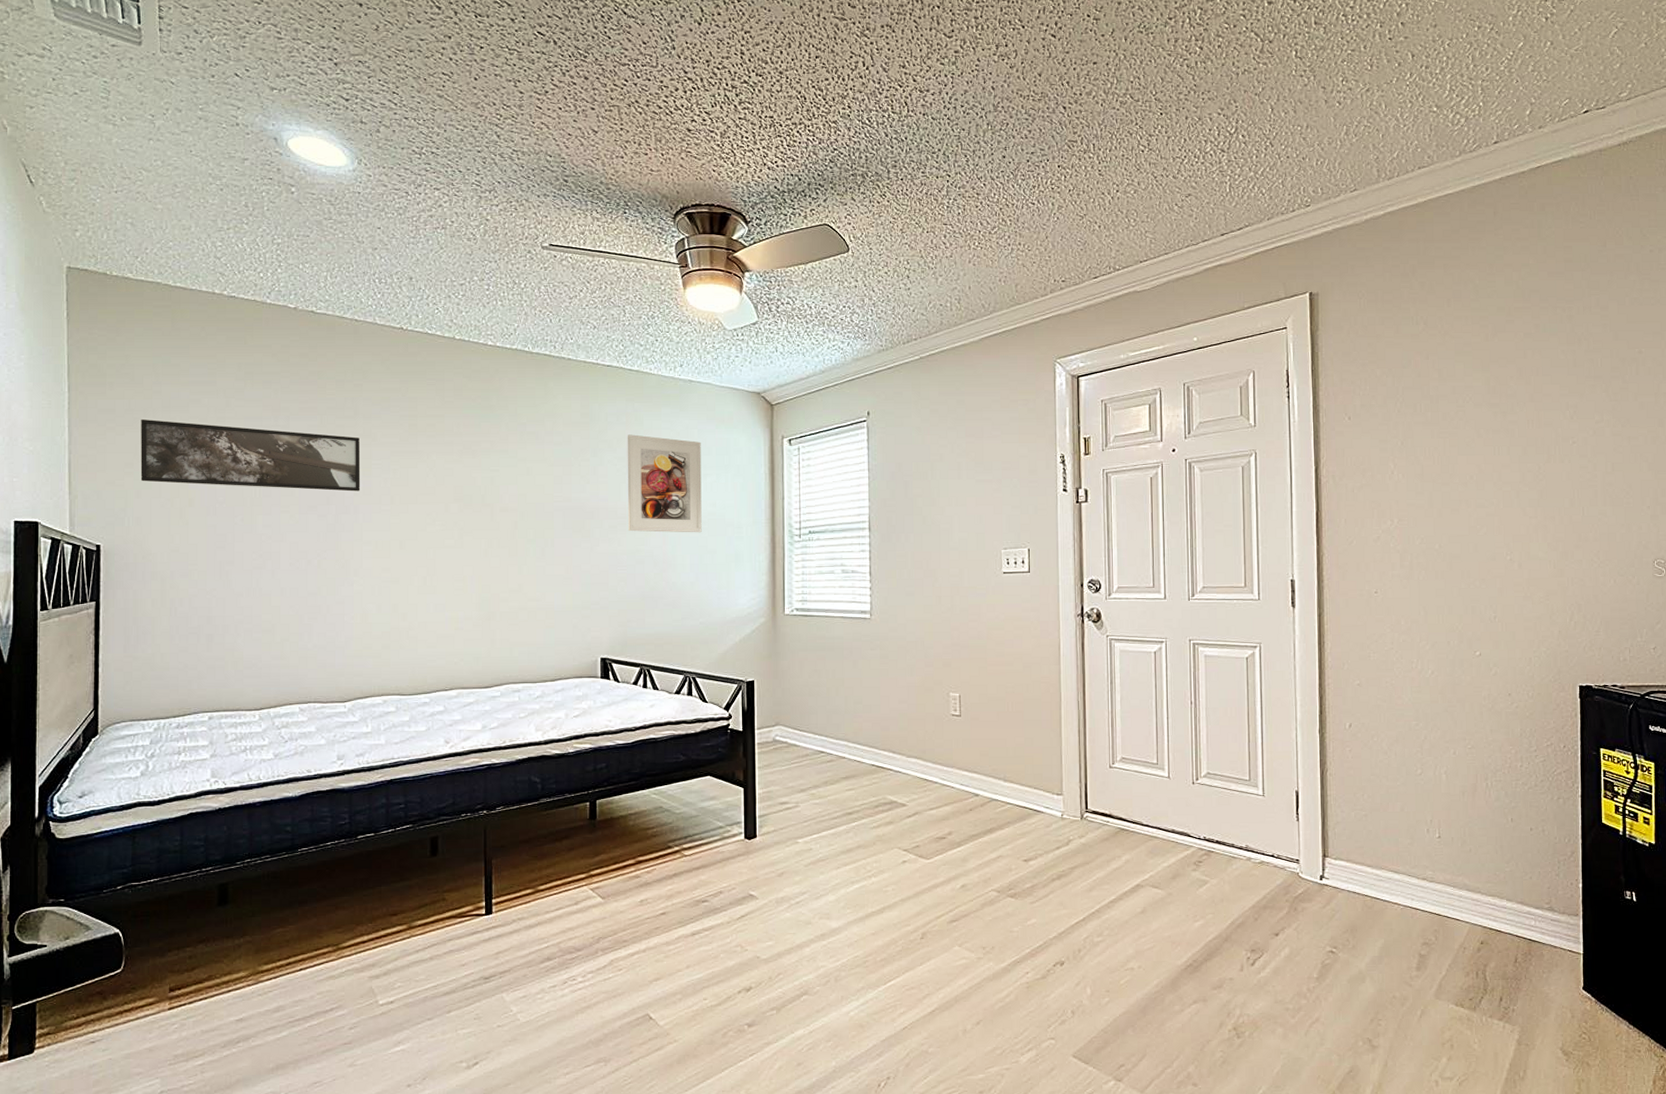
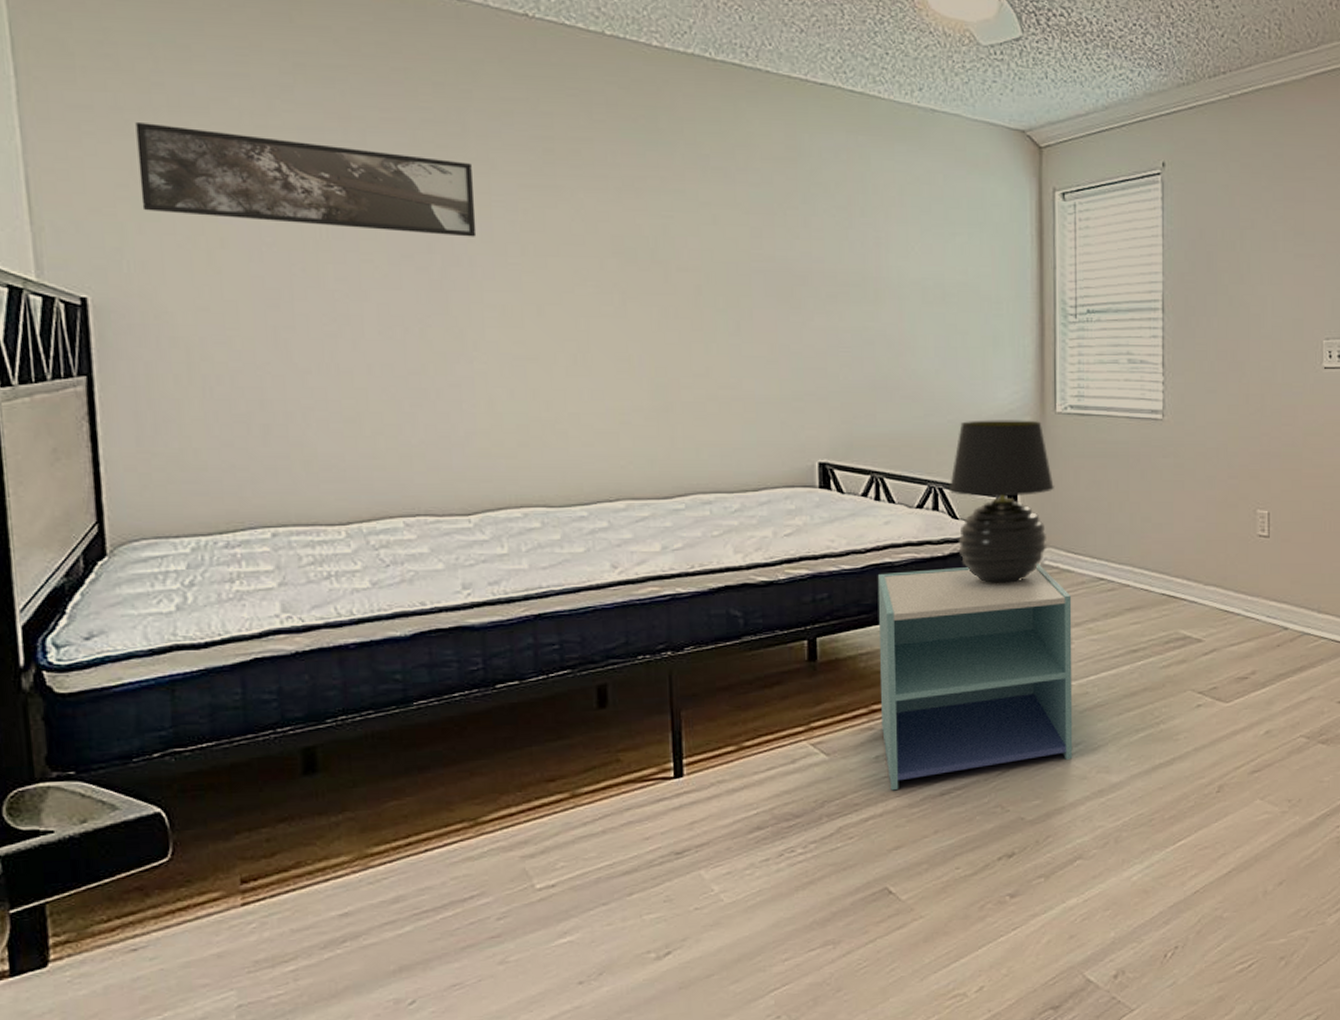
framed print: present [627,434,702,533] -> none [848,177,950,308]
nightstand: none [644,739,800,930] -> present [877,563,1073,791]
table lamp: none [700,621,783,756] -> present [948,420,1054,583]

